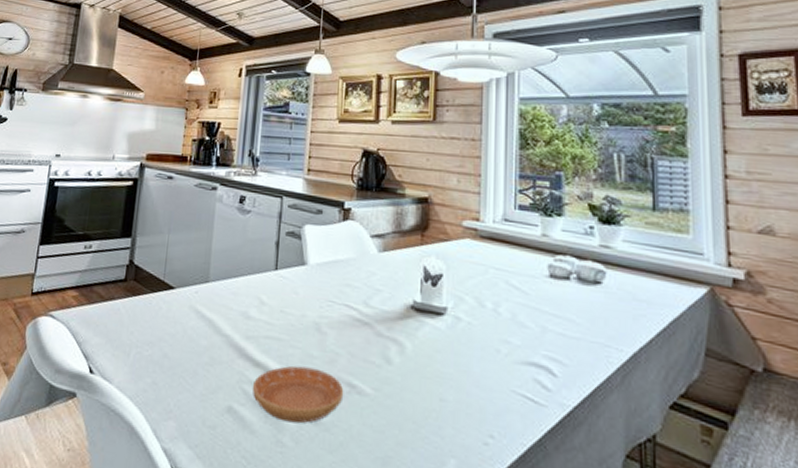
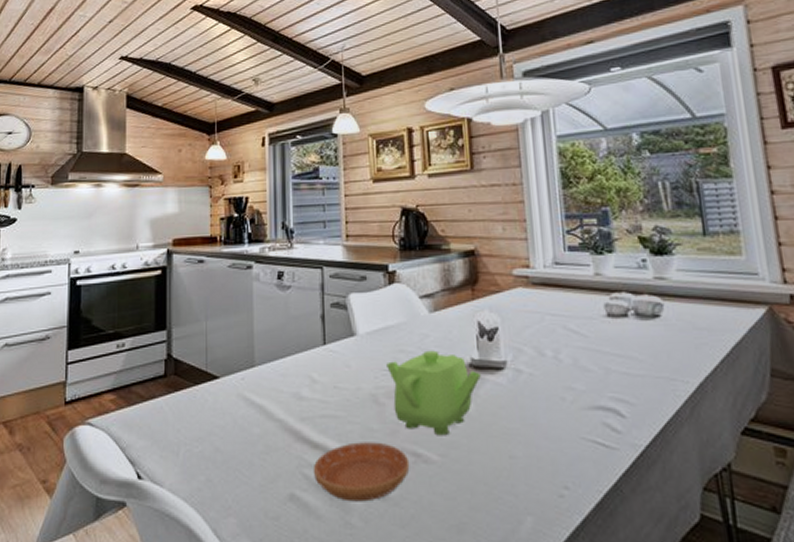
teapot: none [332,287,421,371] -> present [386,350,481,436]

